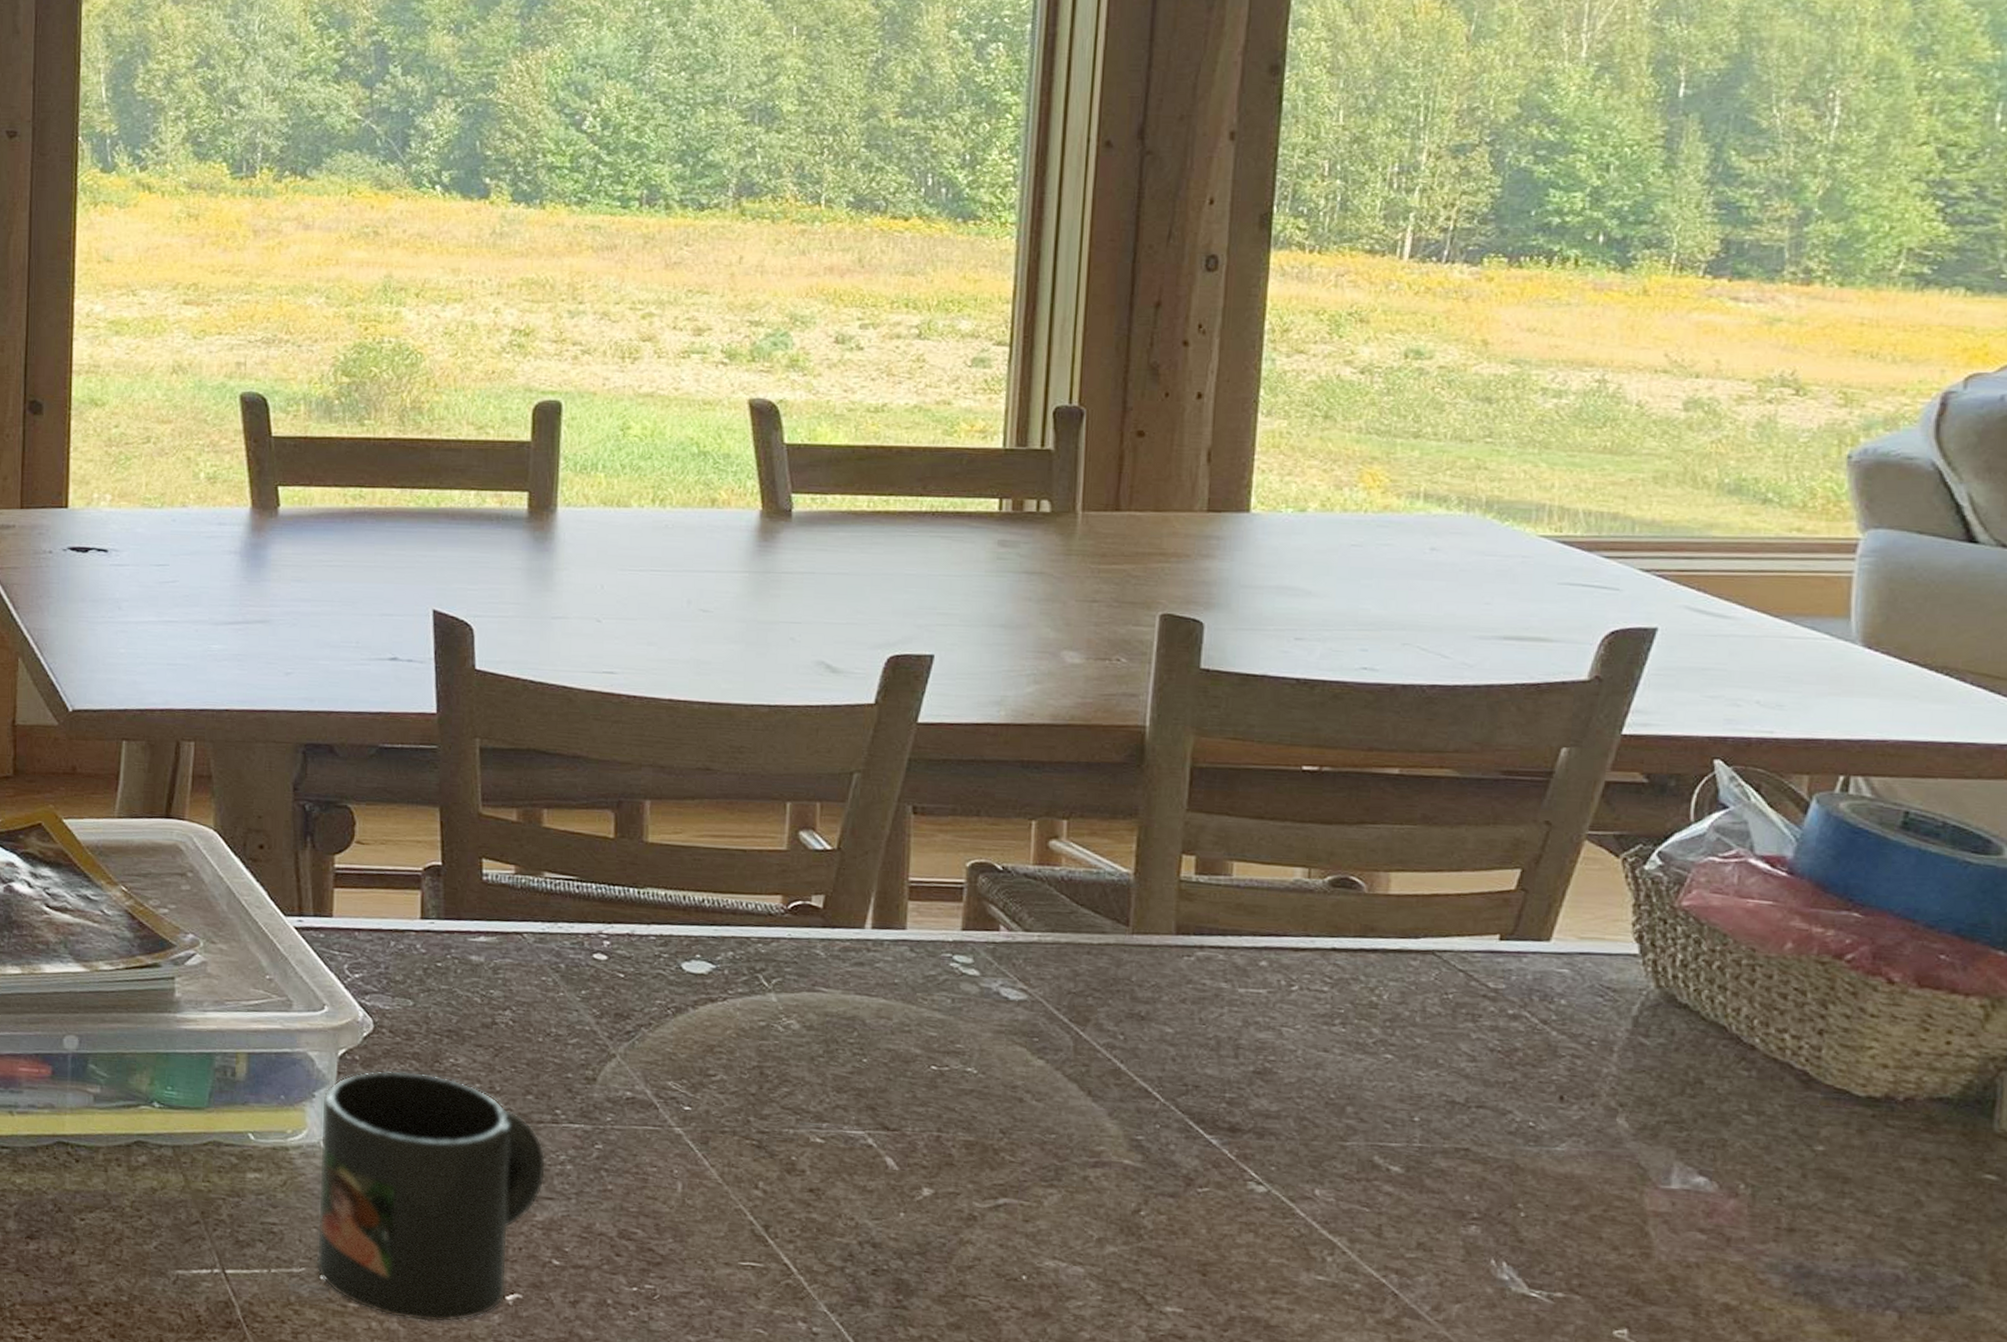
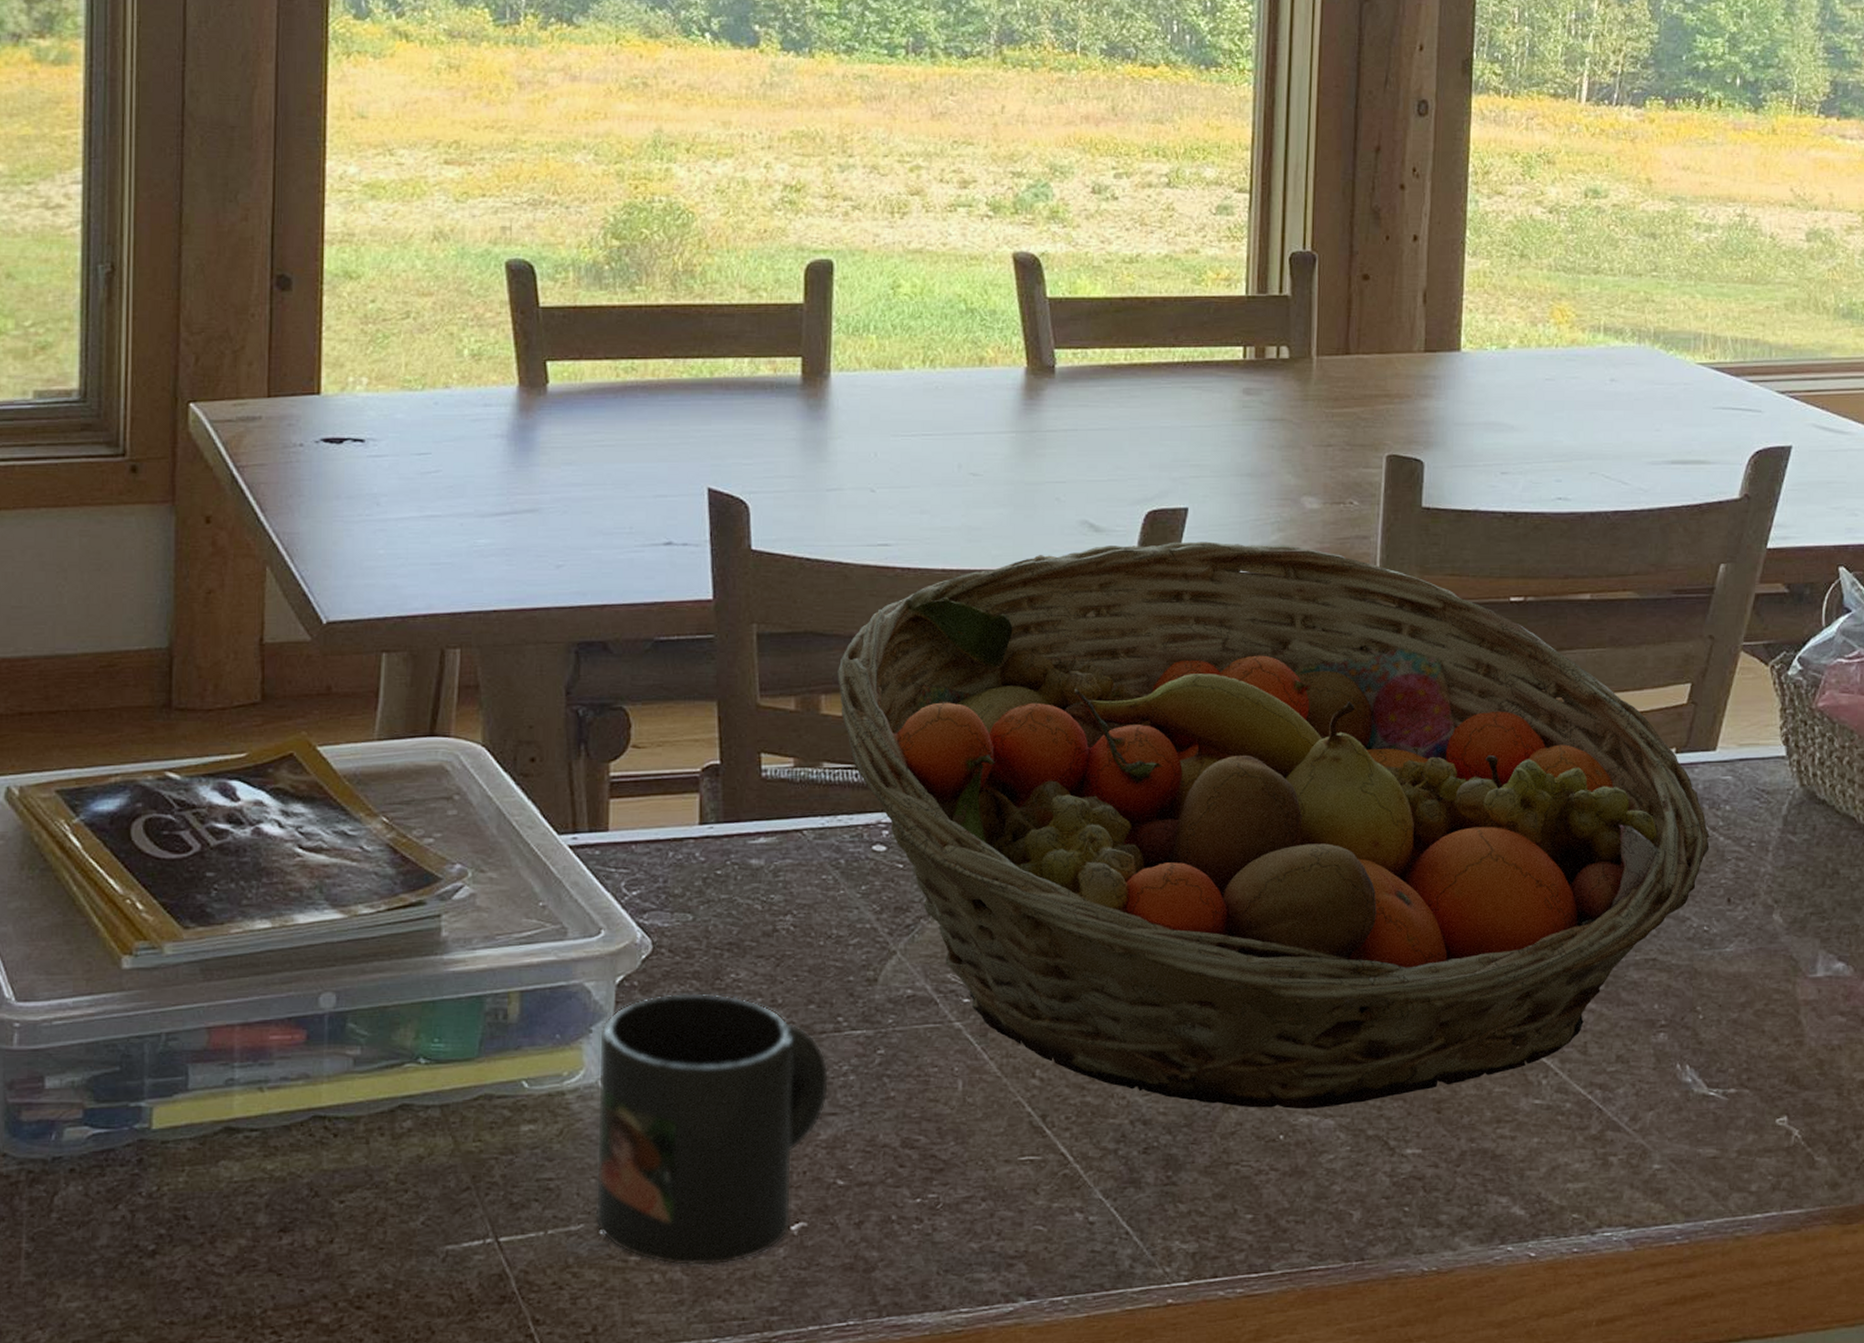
fruit basket: none [560,687,1540,1255] -> present [837,541,1710,1110]

